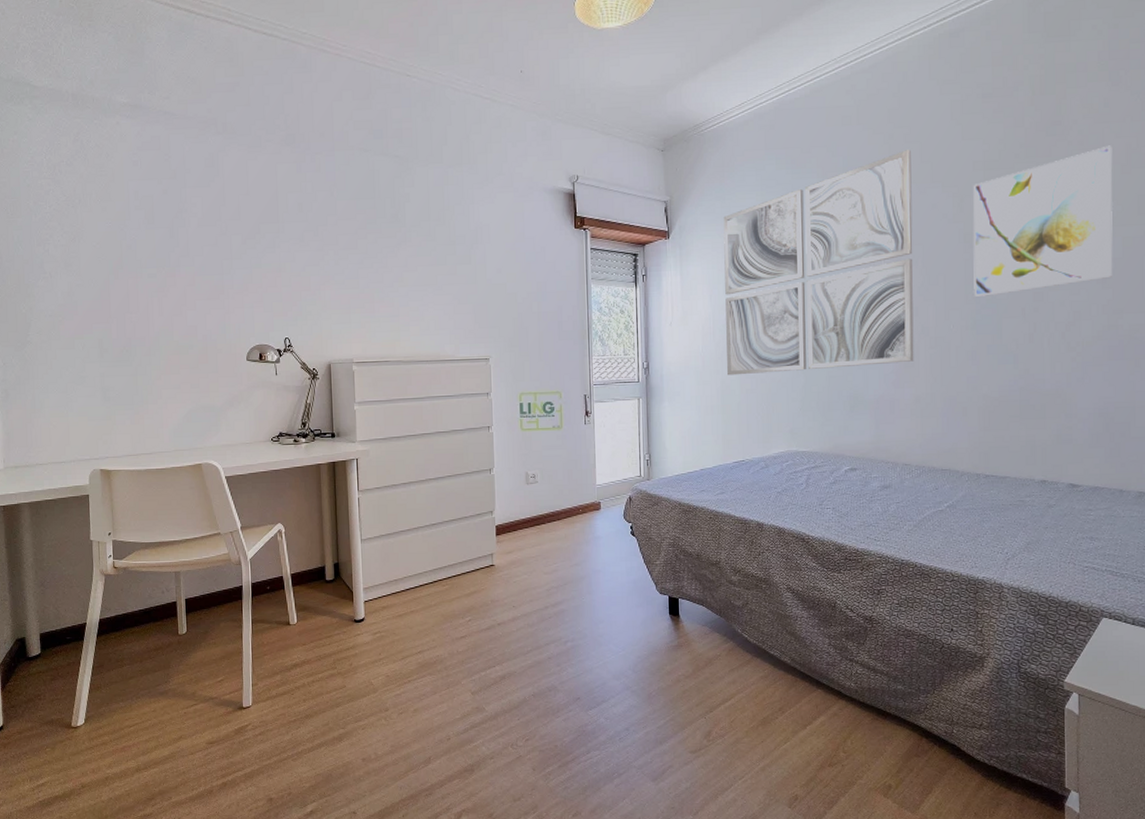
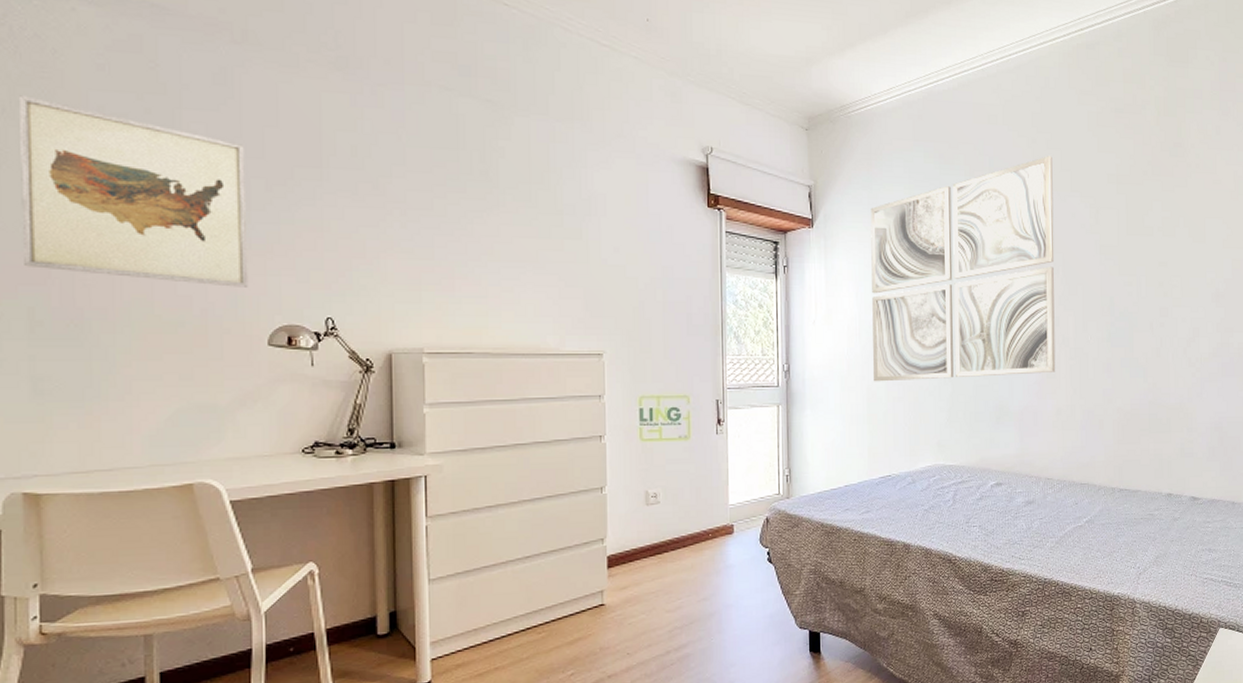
wall art: none [88,189,233,318] -> present [18,95,249,287]
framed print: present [973,145,1113,298] -> none [1107,171,1225,310]

